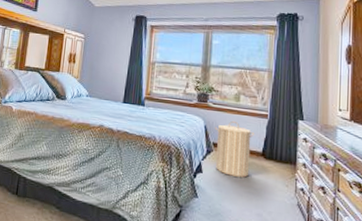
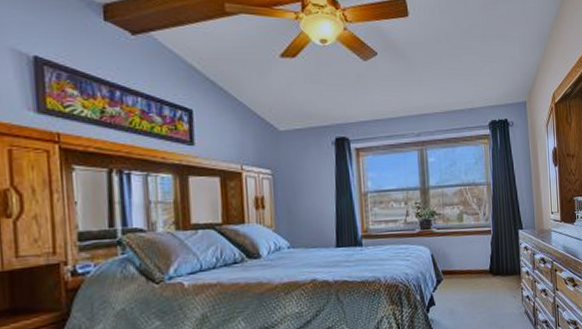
laundry hamper: present [215,120,254,178] -> none [442,243,480,301]

